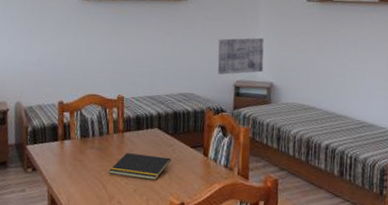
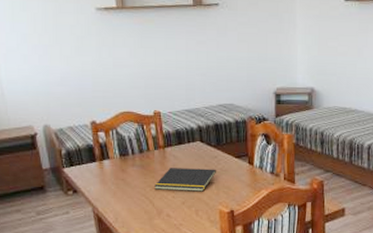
wall art: present [217,37,264,75] -> none [255,42,303,84]

